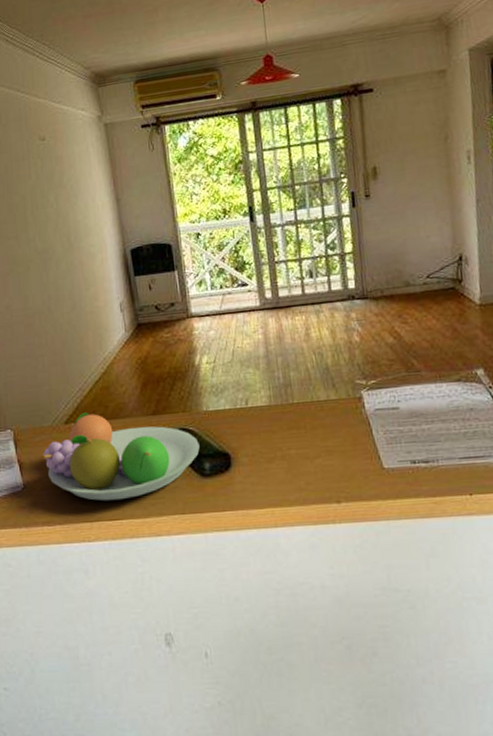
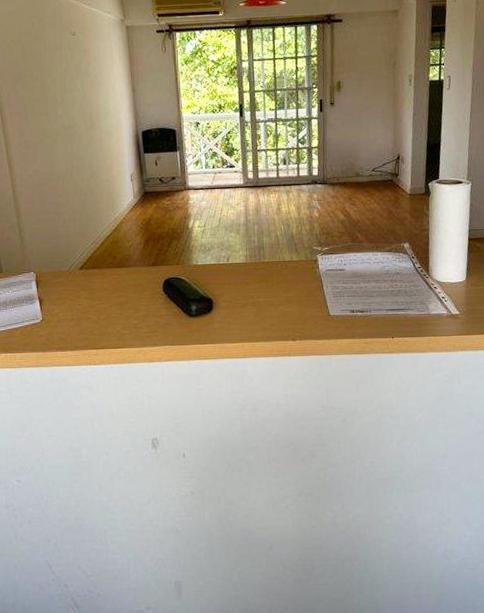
fruit bowl: present [43,412,200,501] -> none [60,260,189,333]

